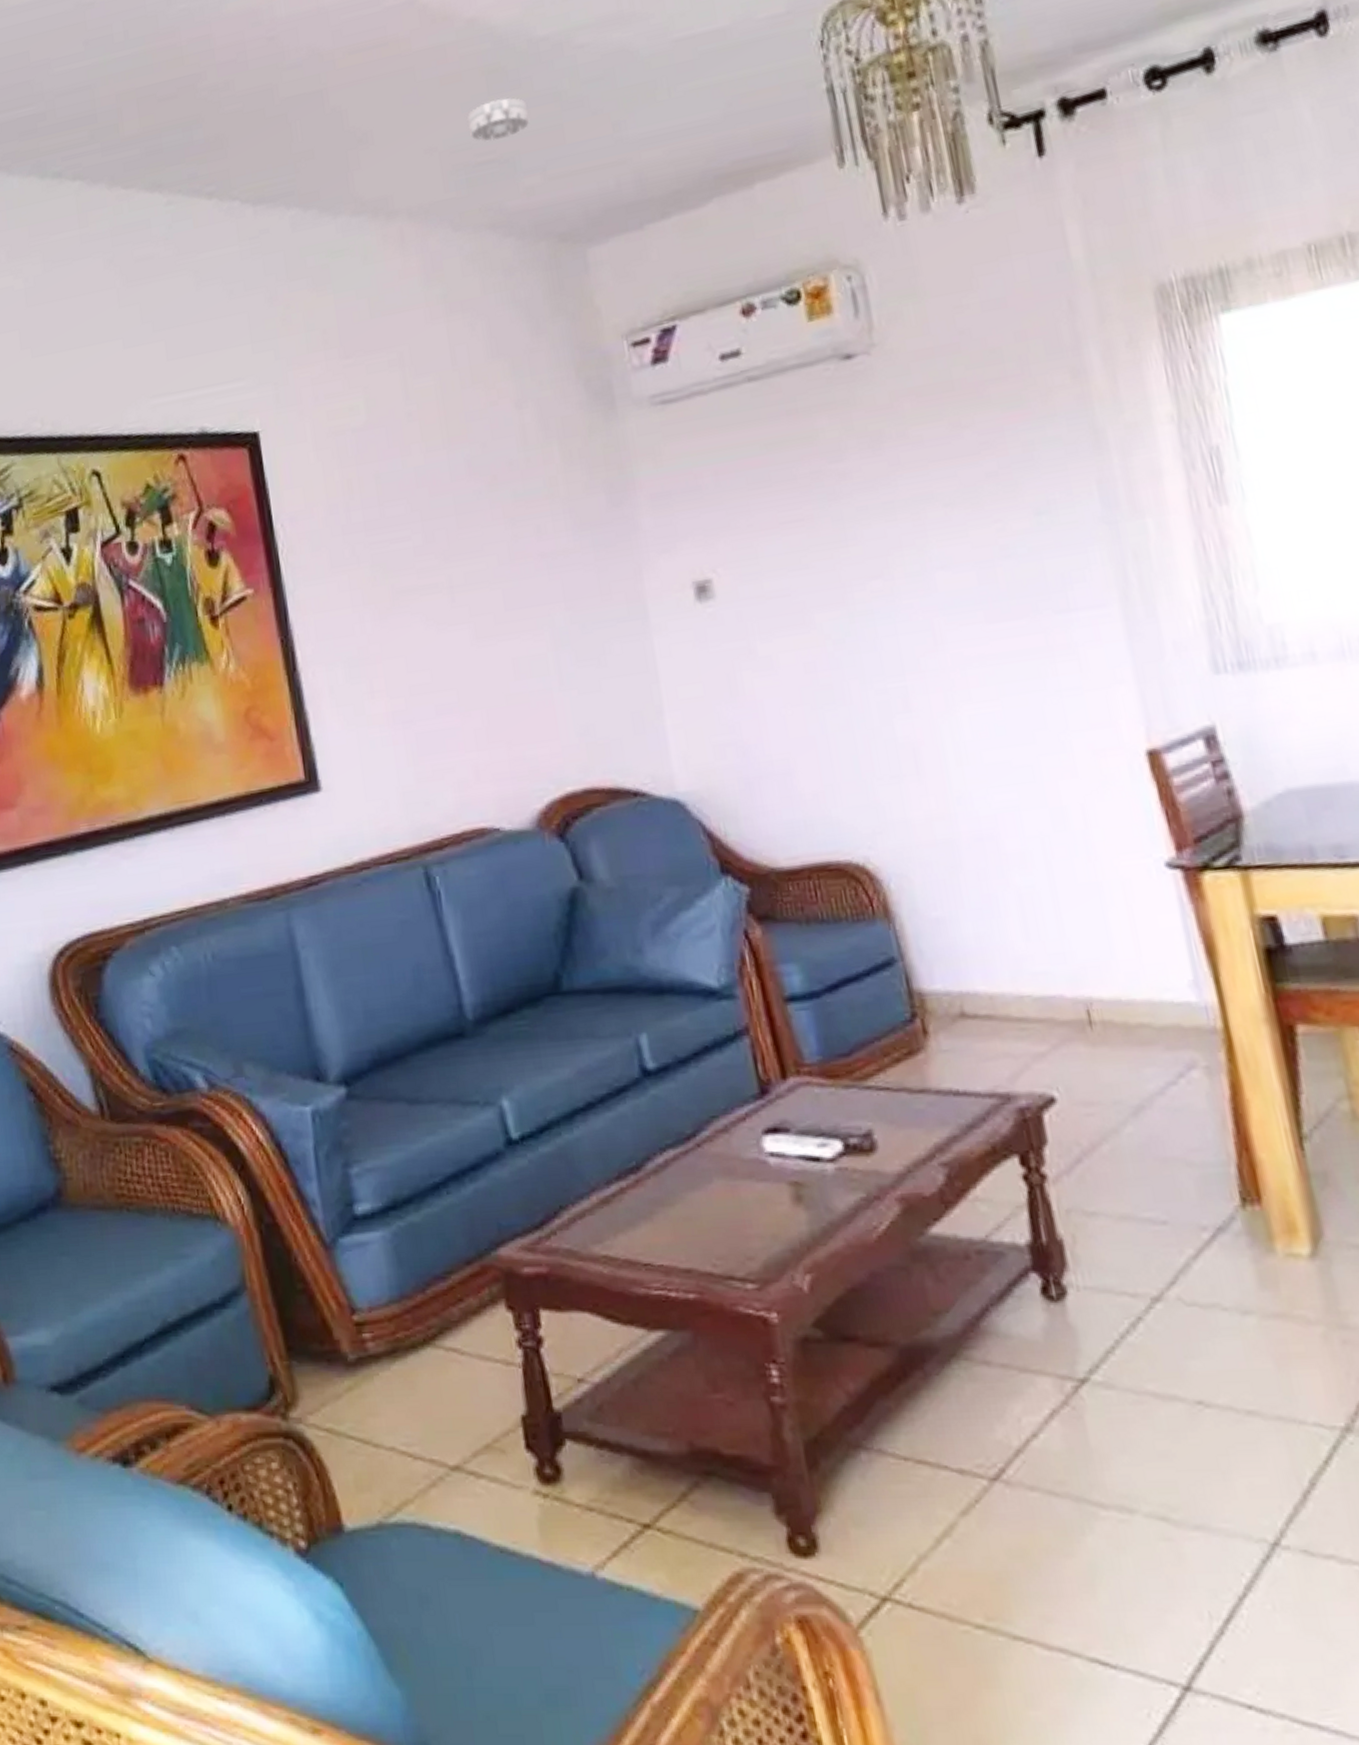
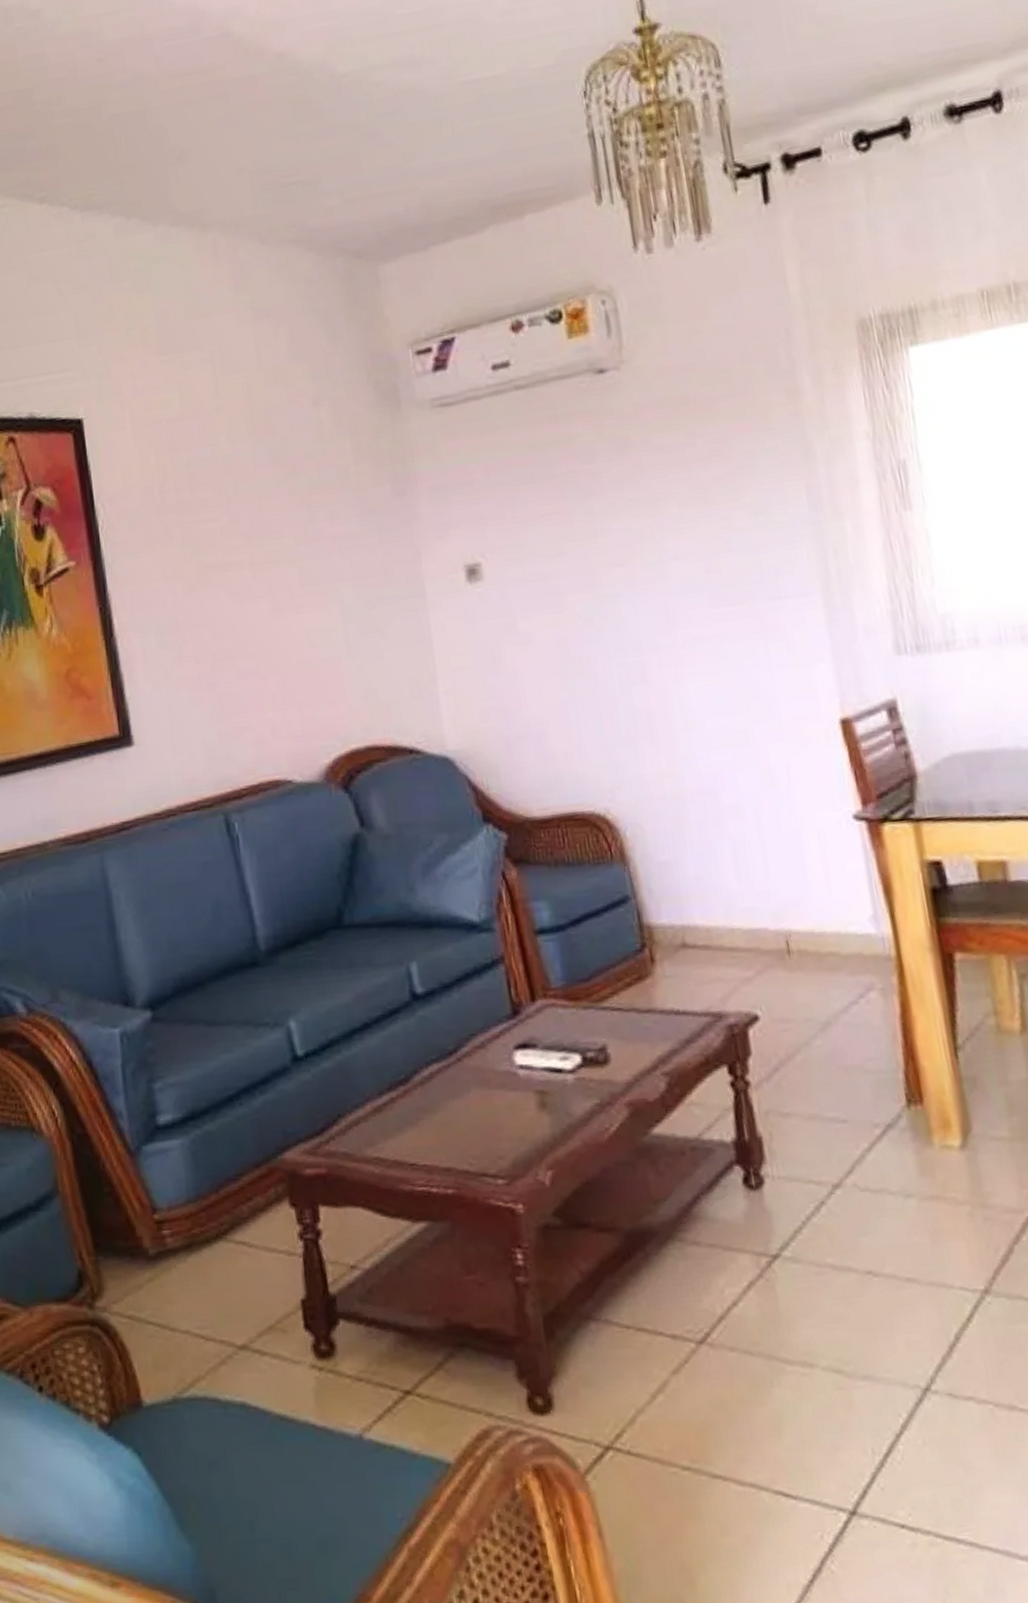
smoke detector: present [467,97,529,142] -> none [275,126,330,165]

